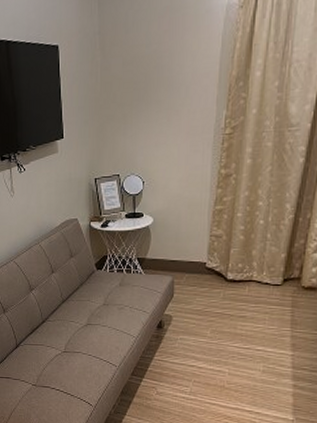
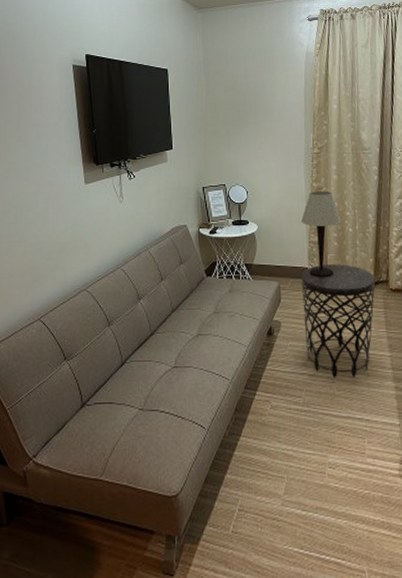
side table: none [197,260,285,373] -> present [301,264,376,378]
table lamp: none [203,177,251,273] -> present [301,190,342,278]

